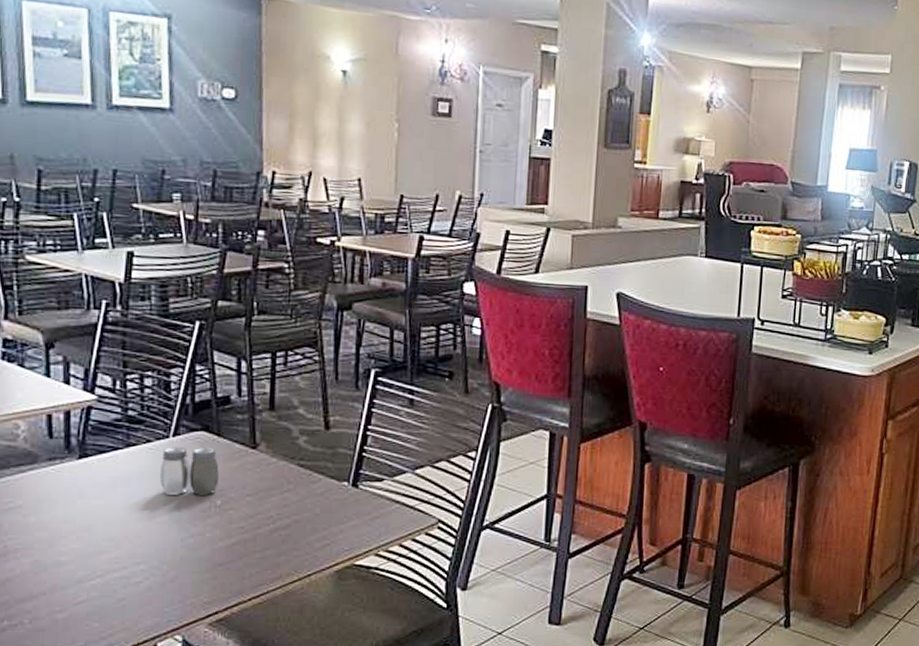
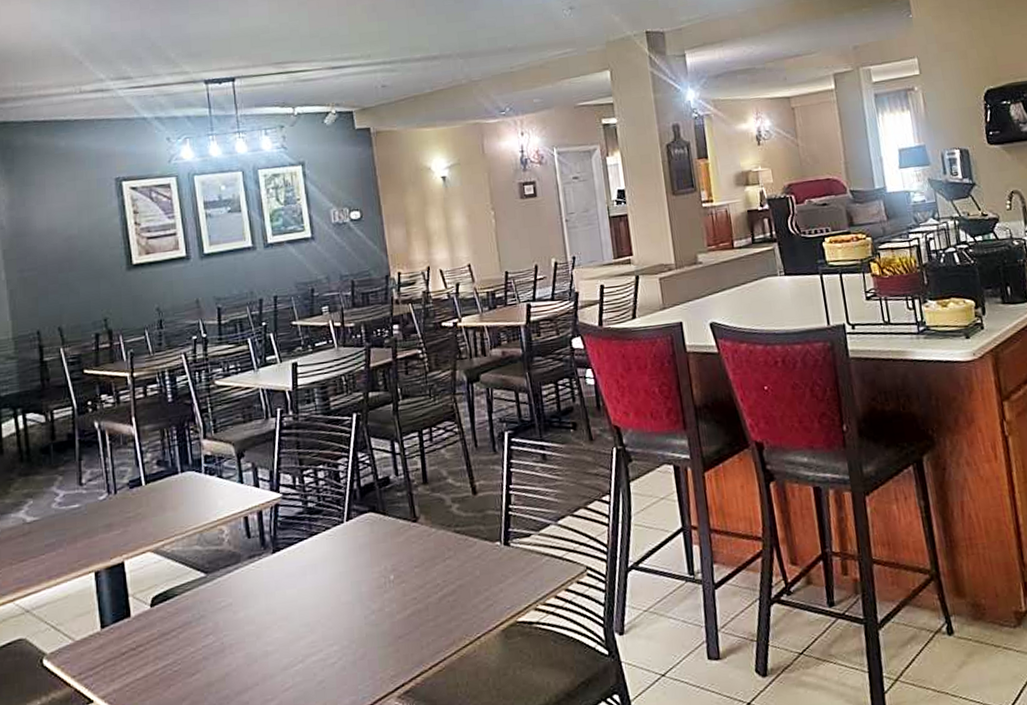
salt and pepper shaker: present [159,446,219,495] -> none [339,526,389,576]

